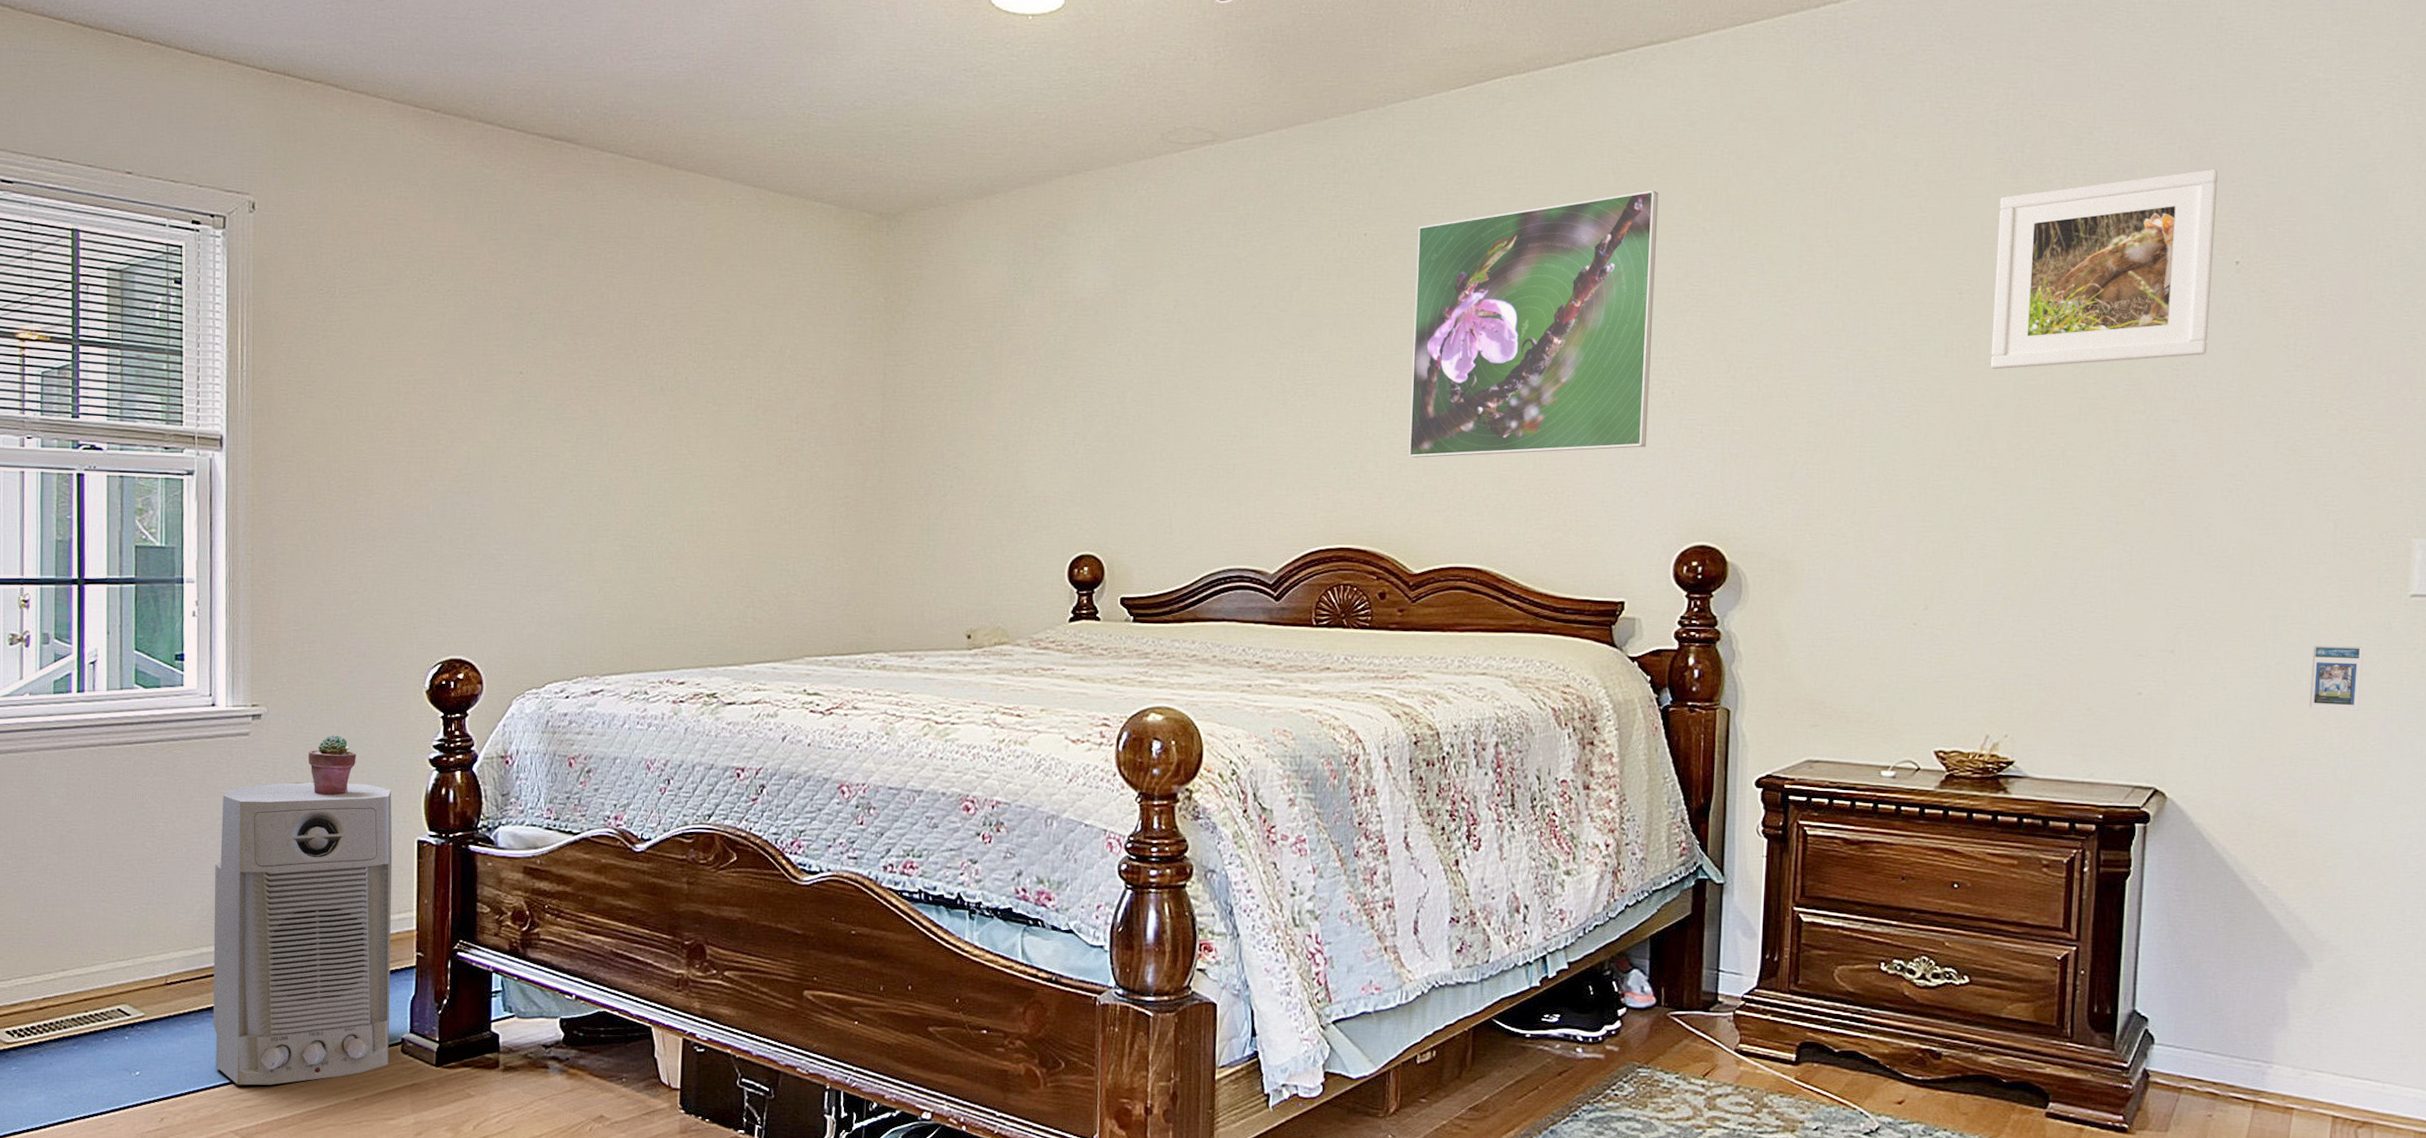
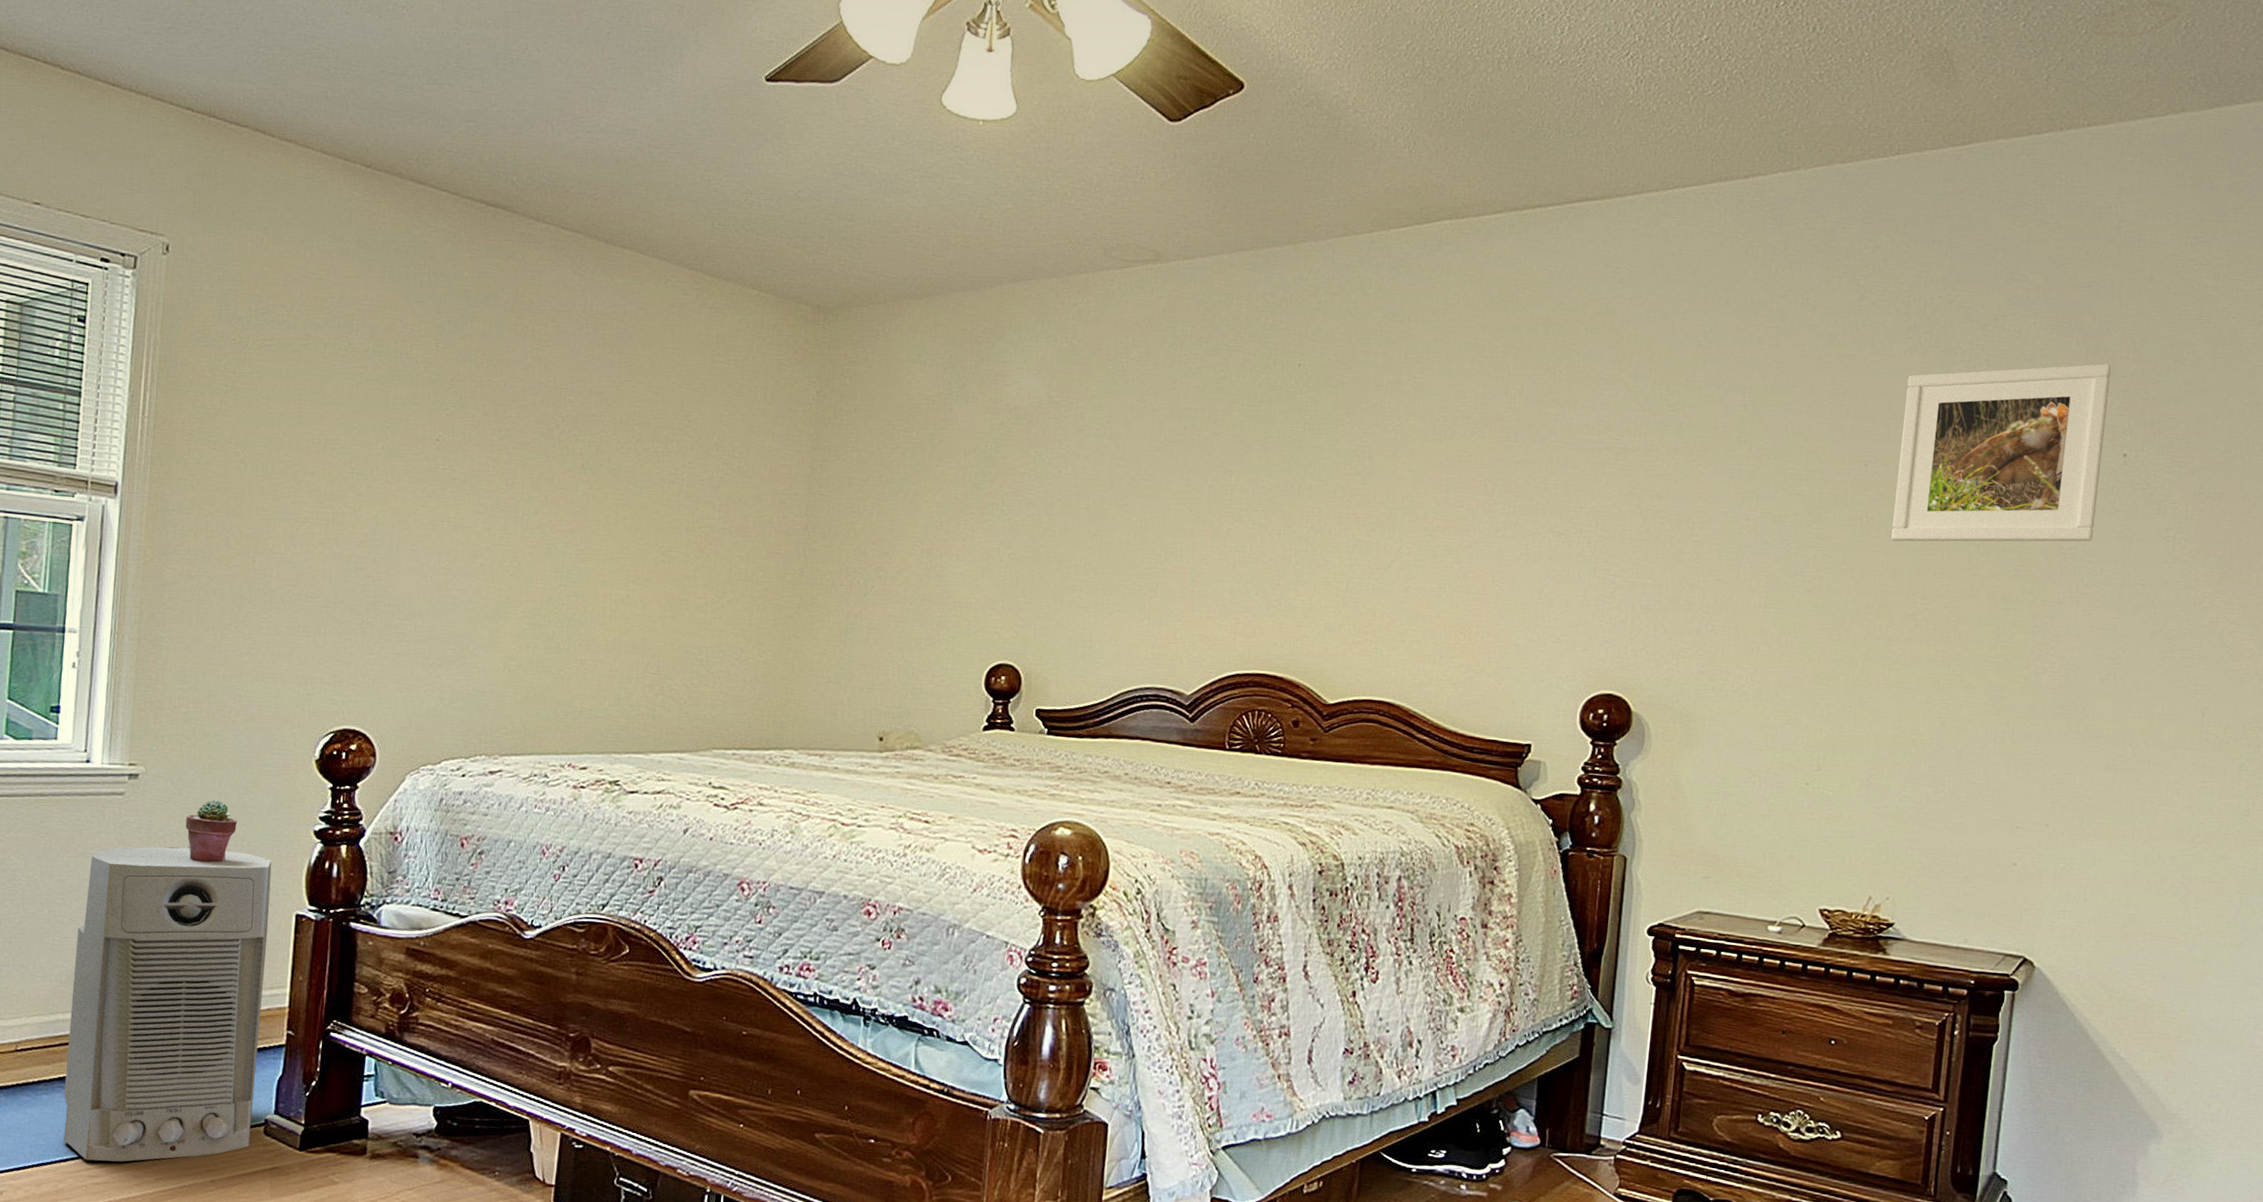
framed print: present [1408,190,1659,458] -> none [1329,342,1586,594]
trading card: present [2308,645,2363,711] -> none [2170,827,2223,893]

